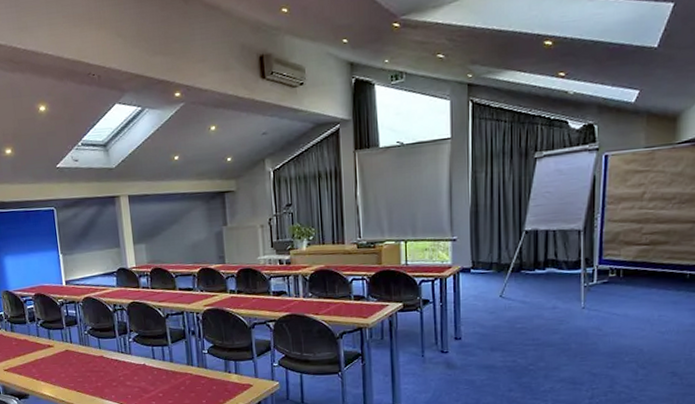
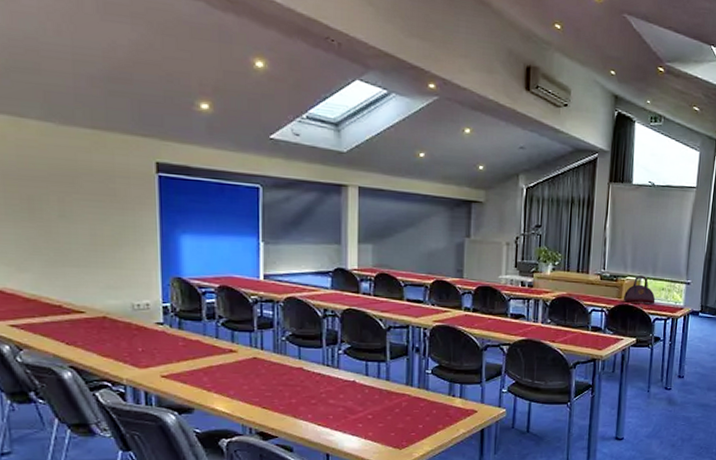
handbag: none [383,238,419,268] -> present [623,275,656,305]

